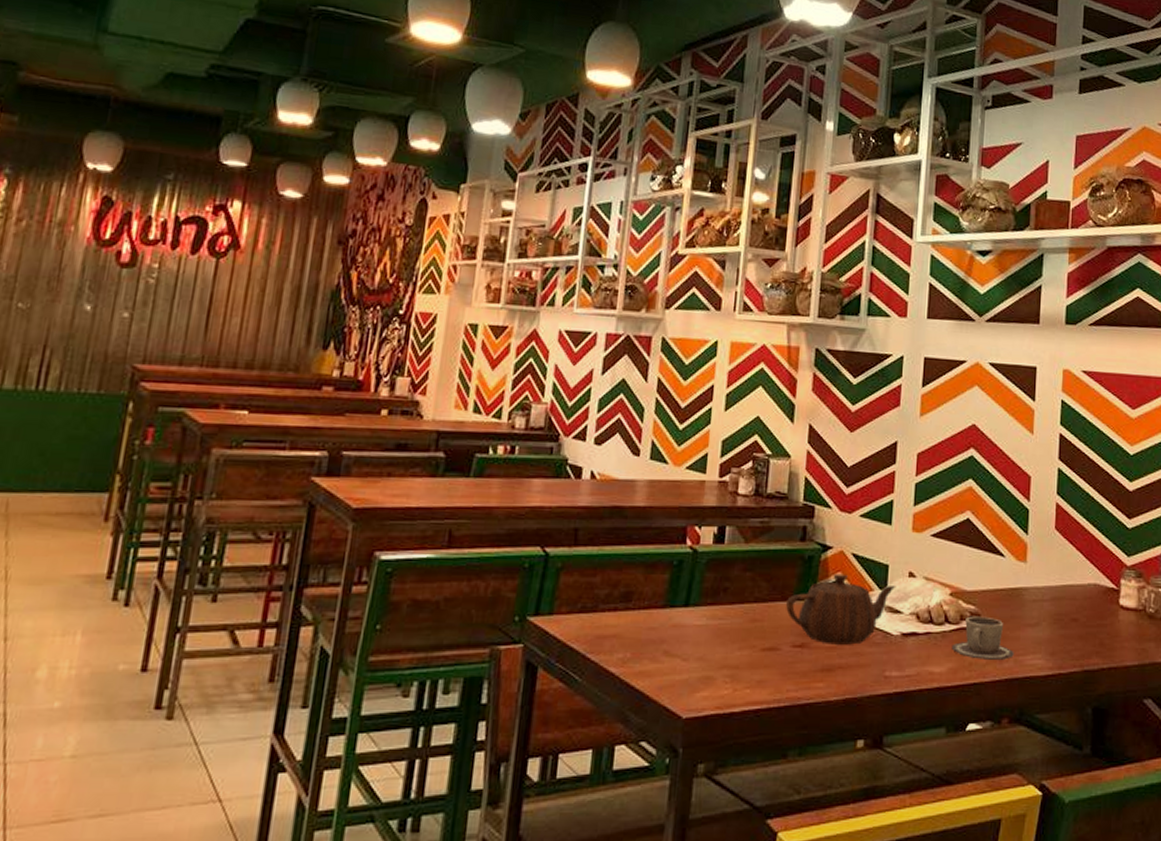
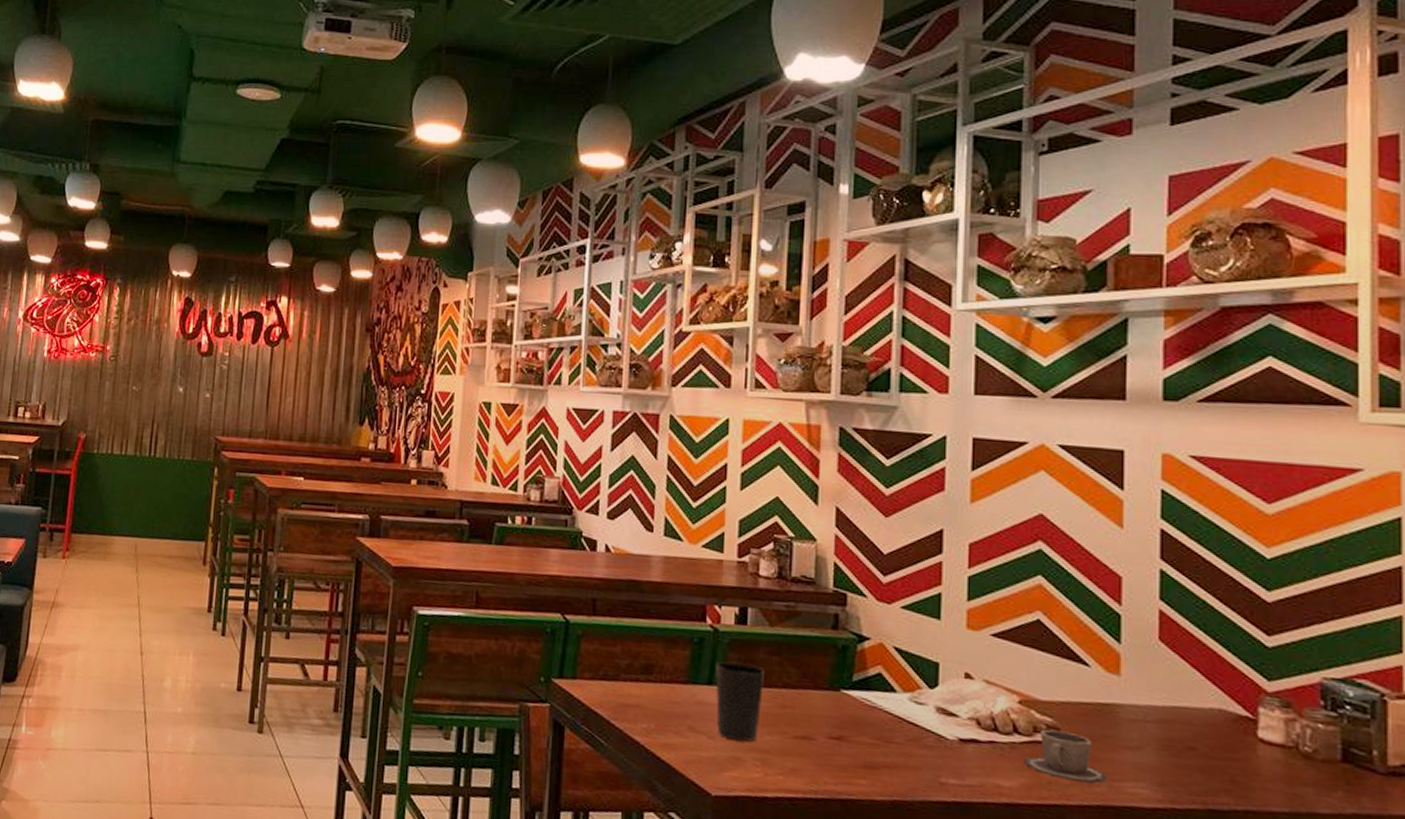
cup: none [691,581,738,661] -> present [715,661,764,742]
teapot: present [786,573,896,645] -> none [819,666,950,745]

